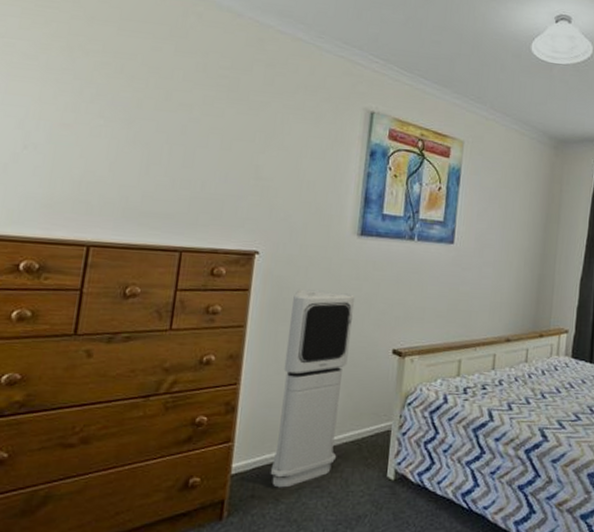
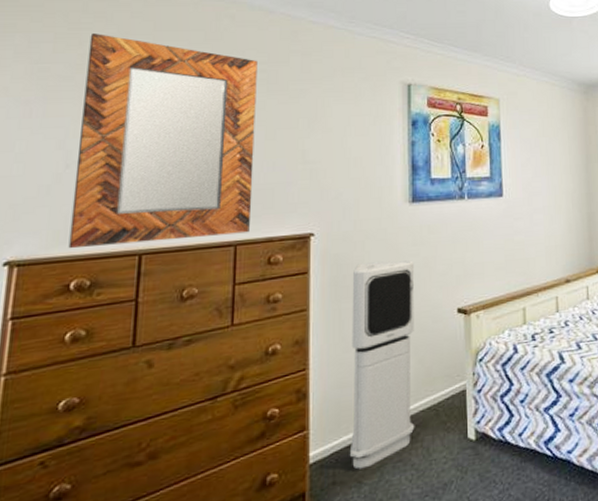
home mirror: none [21,14,221,241] -> present [68,34,258,248]

